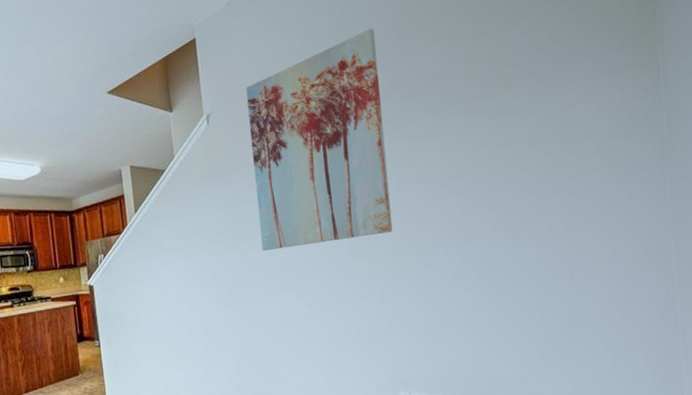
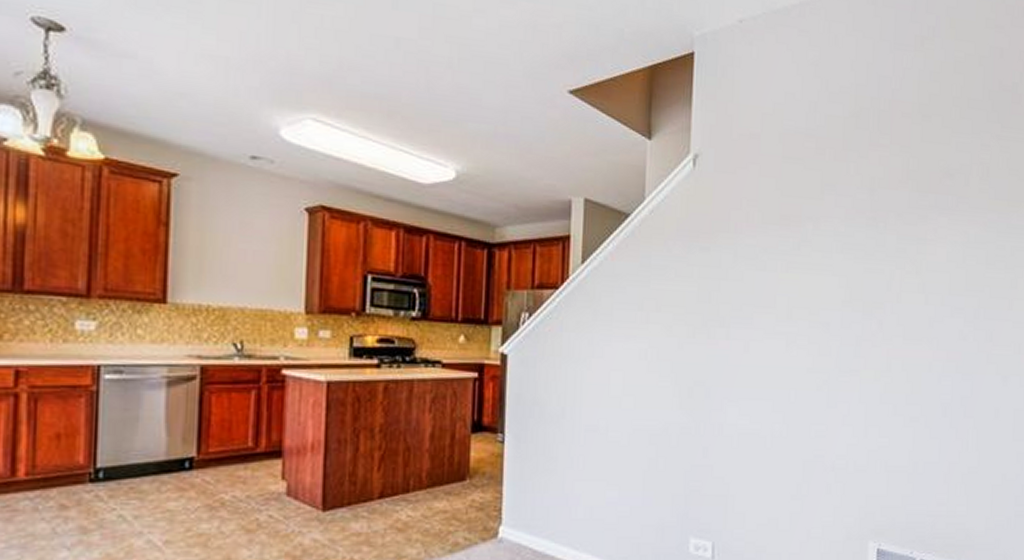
wall art: present [246,28,393,251] -> none [737,99,898,347]

